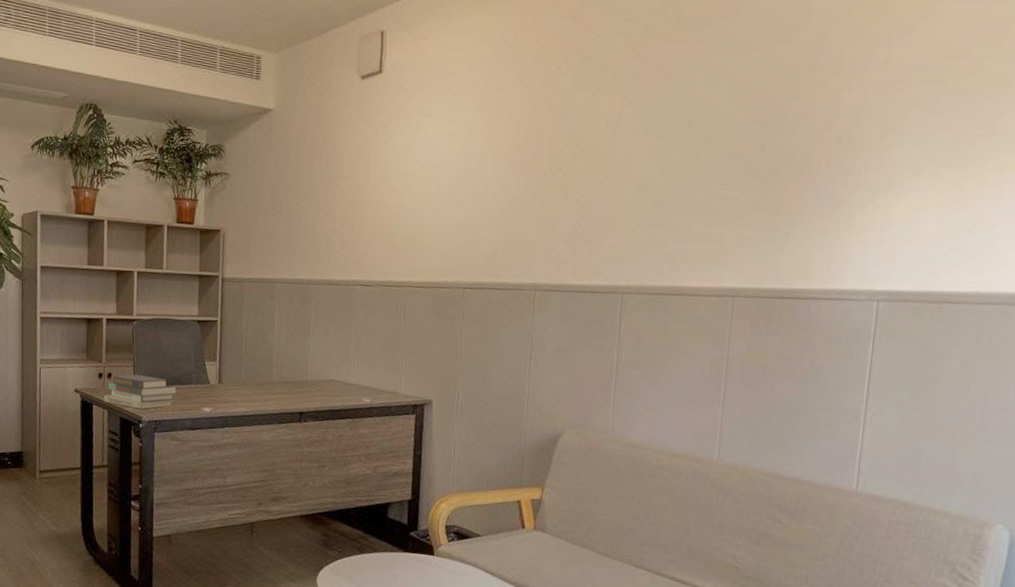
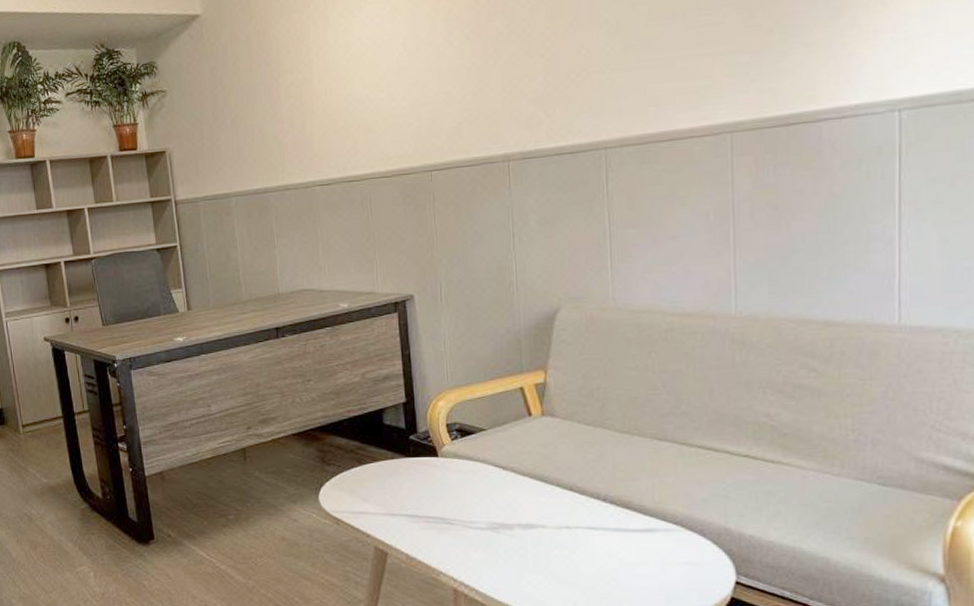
books: present [104,374,177,410] -> none [74,313,146,349]

